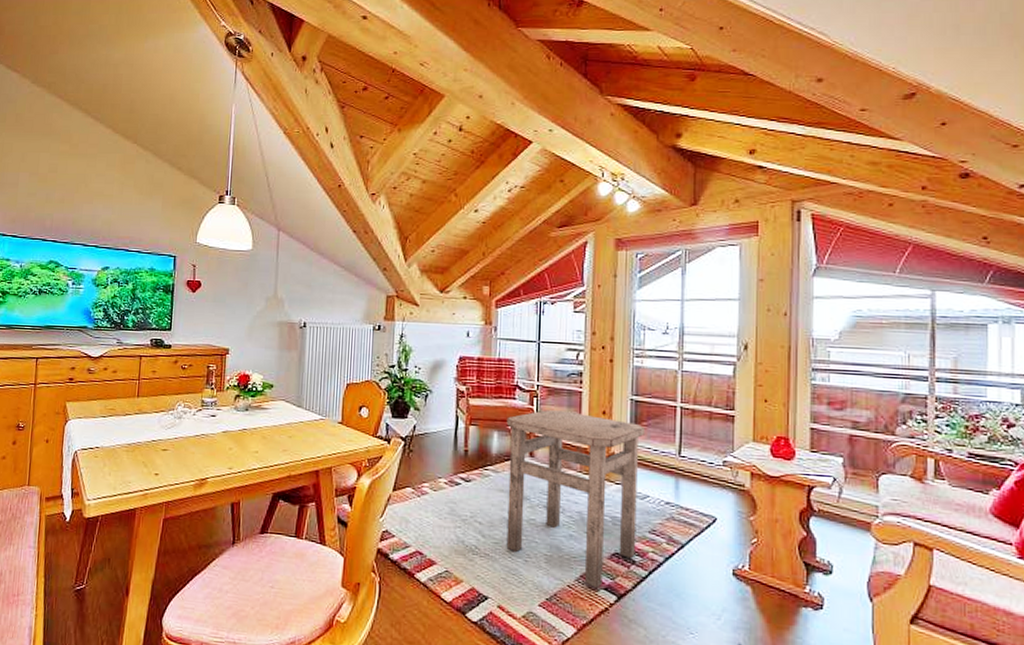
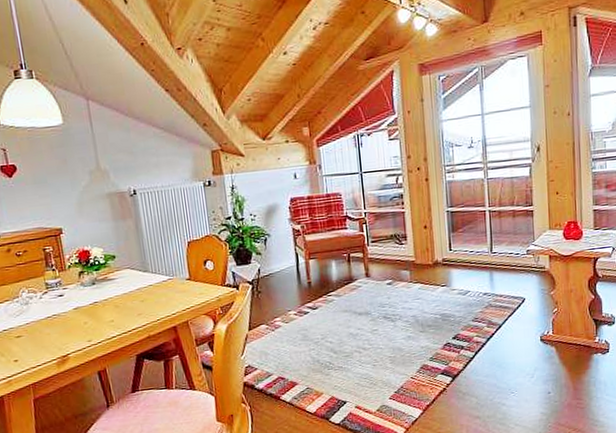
side table: present [506,410,645,589] -> none [341,231,463,376]

